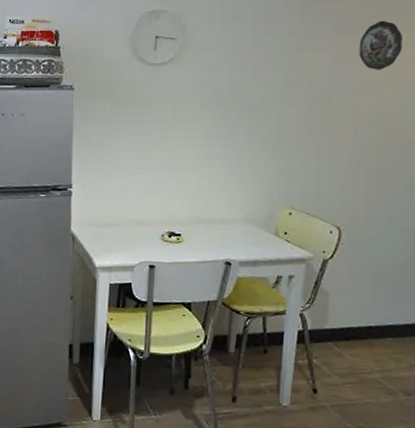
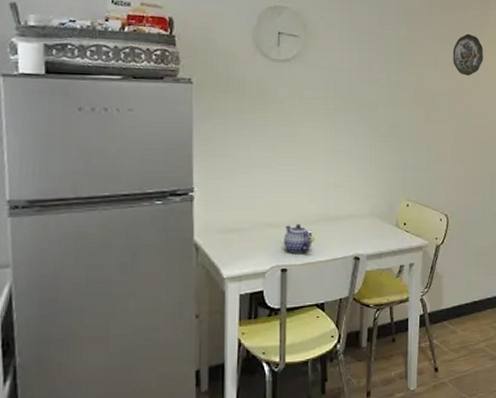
teapot: none [152,223,182,252] -> present [283,223,313,253]

